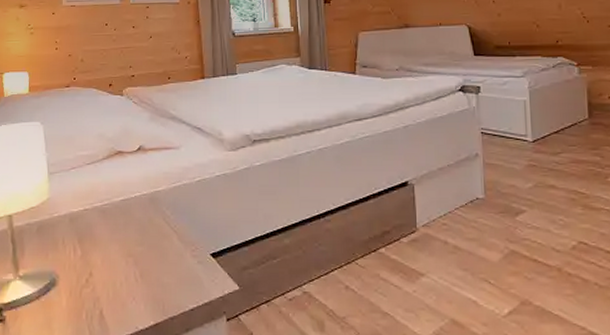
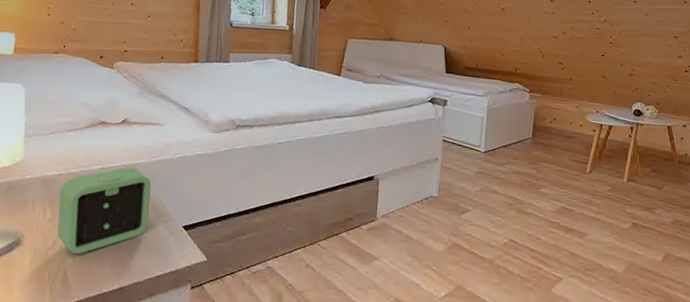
alarm clock: none [86,196,176,291] -> present [57,167,152,254]

